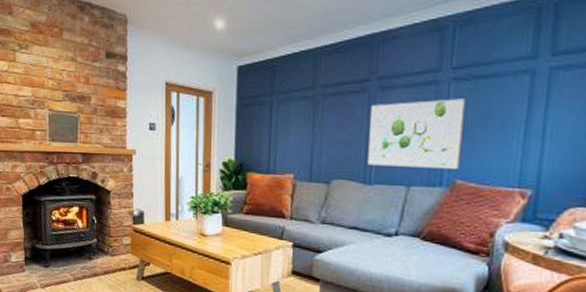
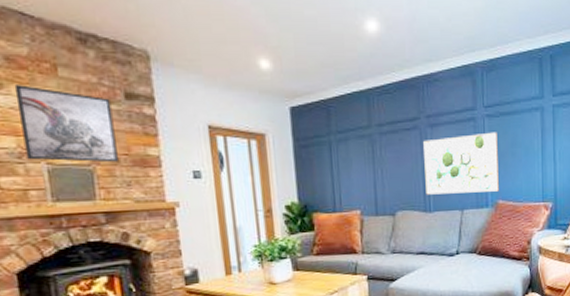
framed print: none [35,46,96,112] -> present [14,85,118,163]

